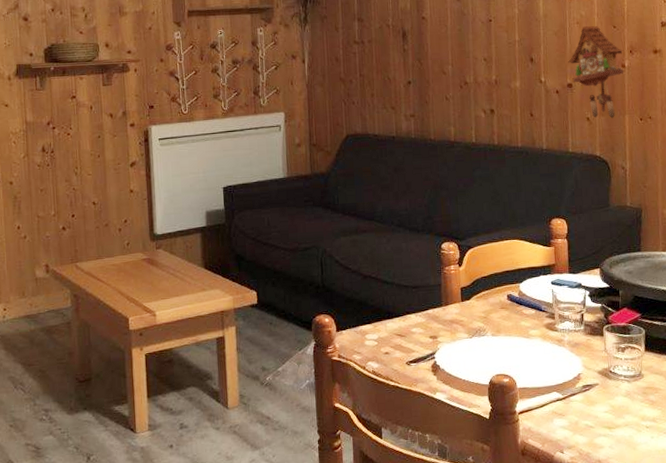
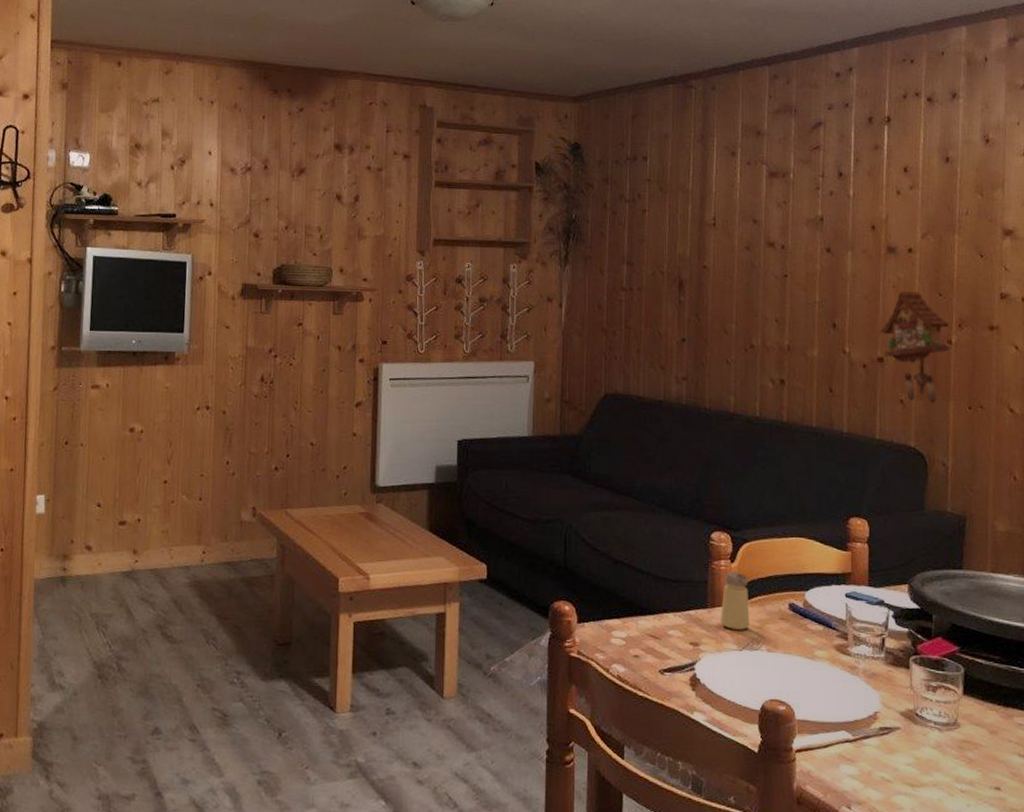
saltshaker: none [453,274,477,322] -> present [720,571,750,630]

